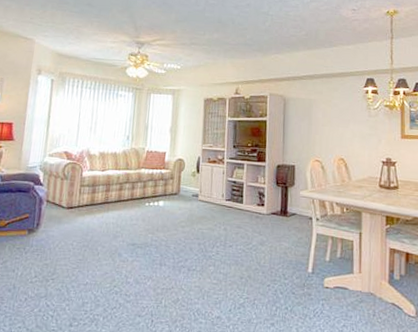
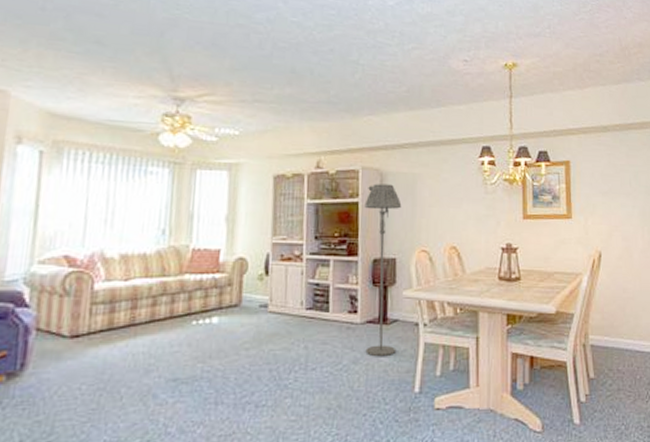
floor lamp: none [270,106,300,241] -> present [364,183,402,356]

